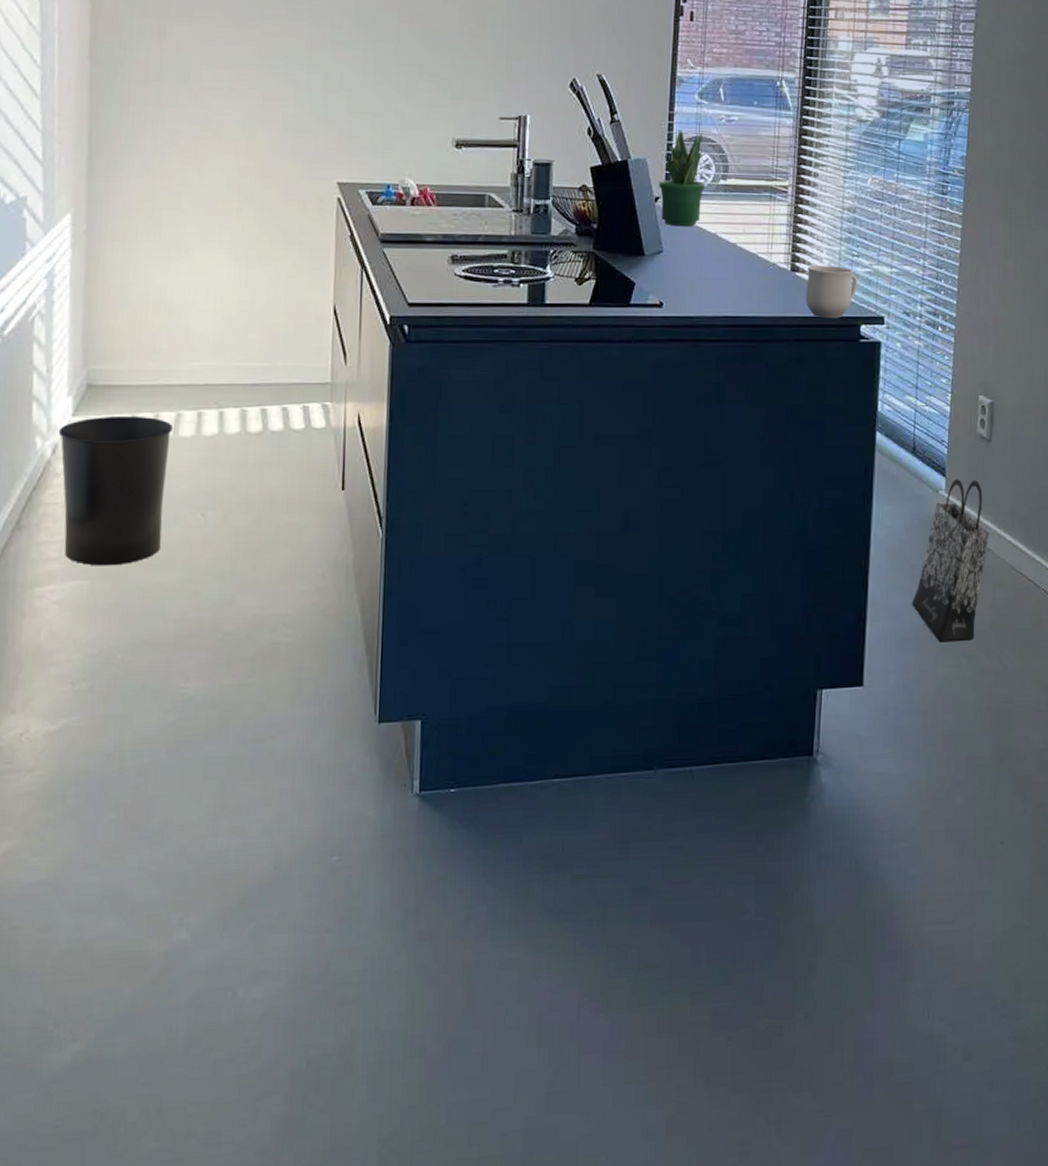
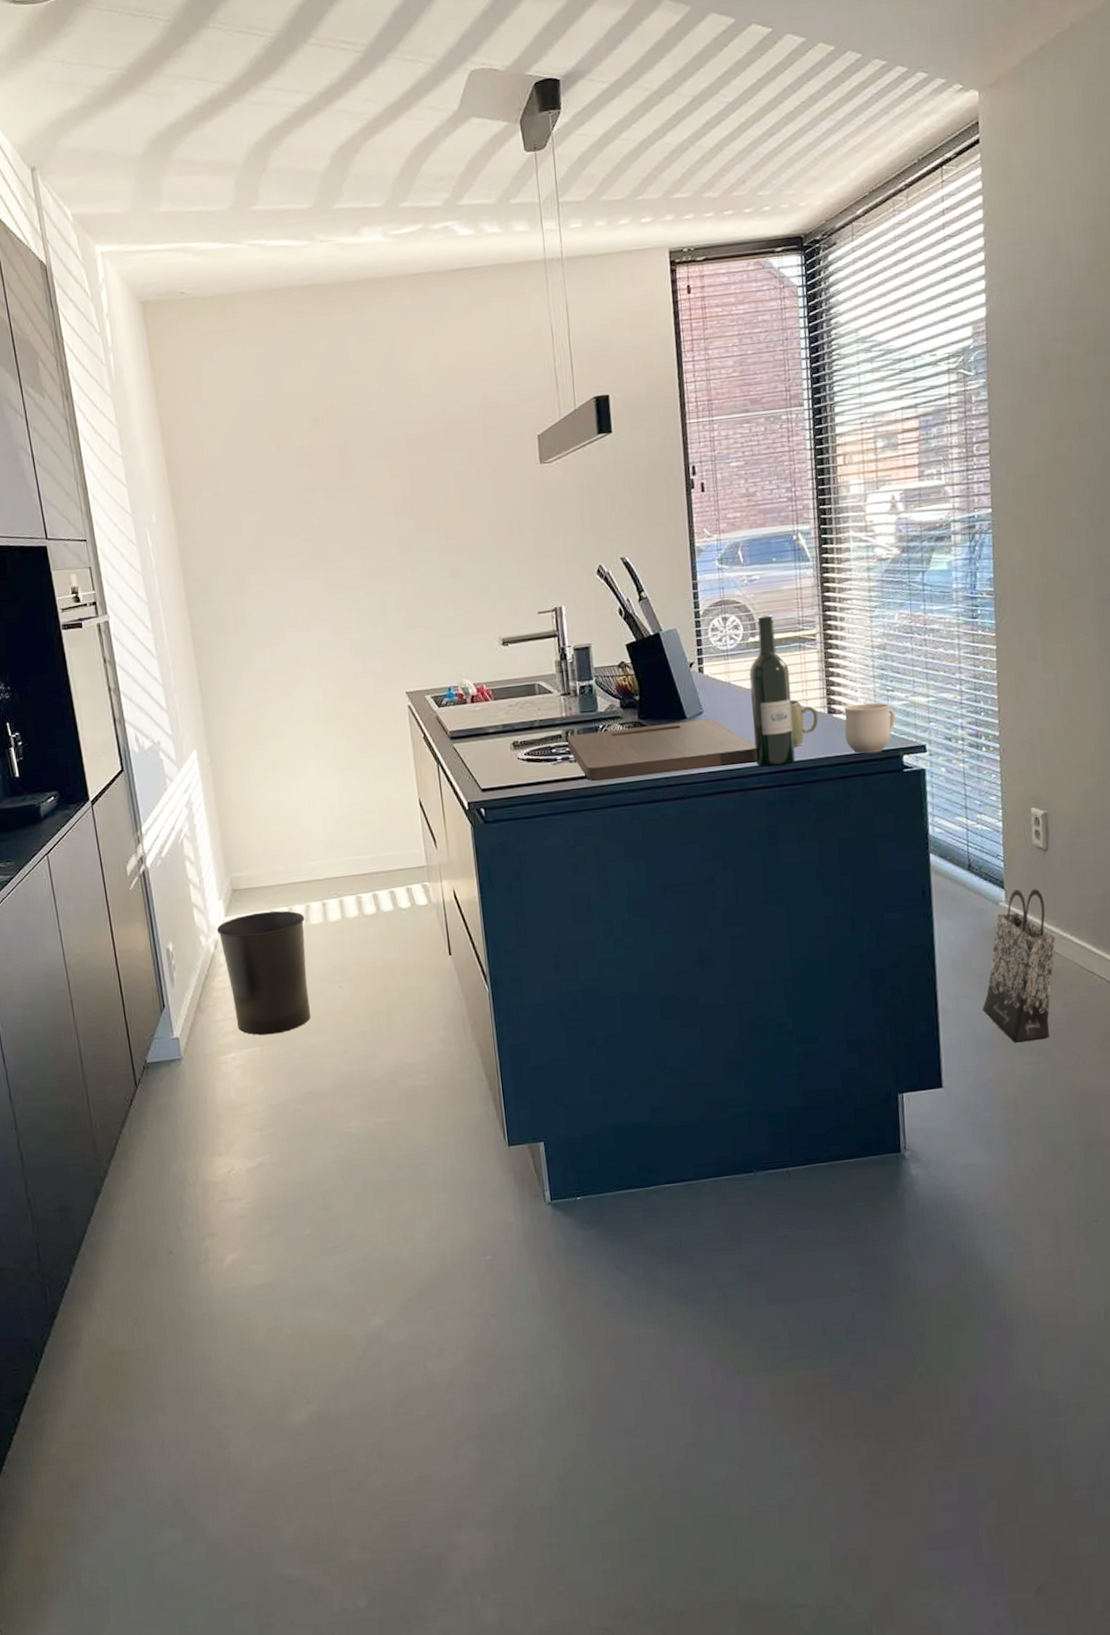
cutting board: none [512,256,714,313] -> present [566,718,757,782]
planter: present [659,130,705,226] -> none [691,594,736,687]
wine bottle: none [712,159,757,321] -> present [749,615,795,768]
mug: none [751,251,781,301] -> present [789,699,819,747]

